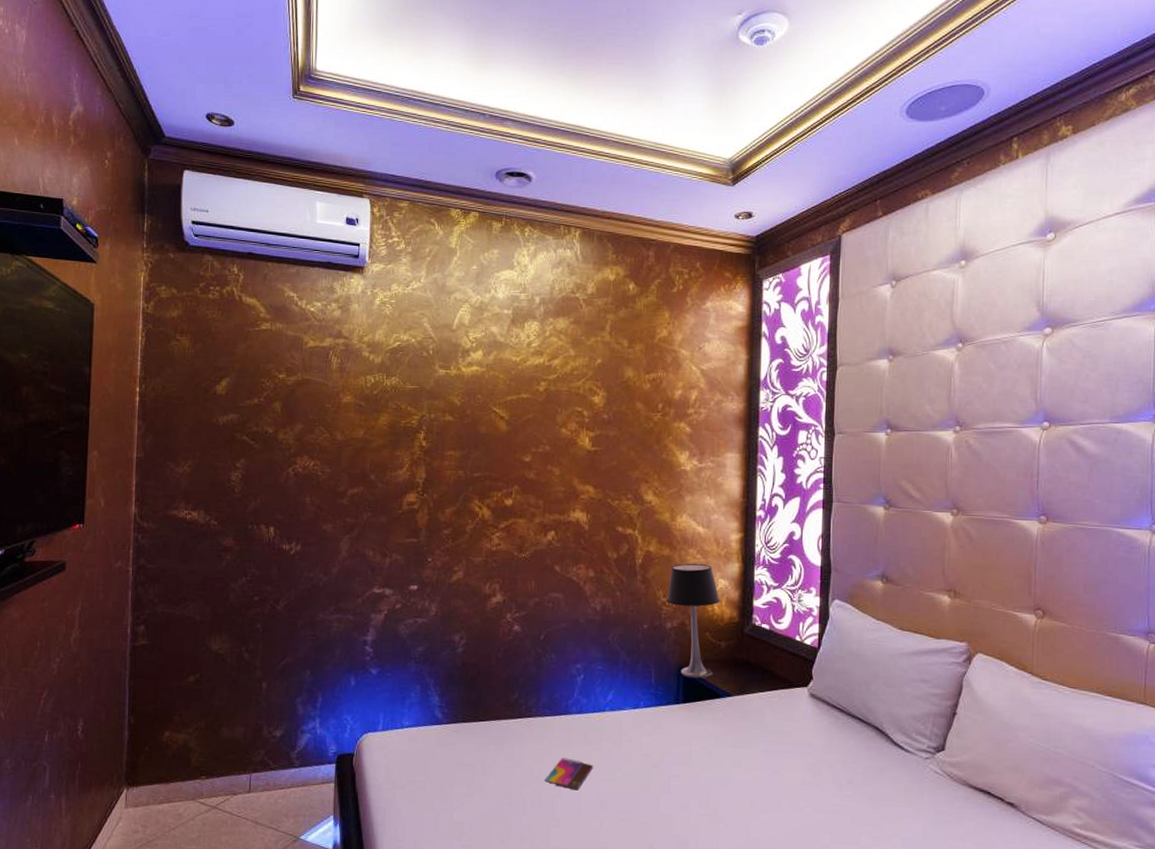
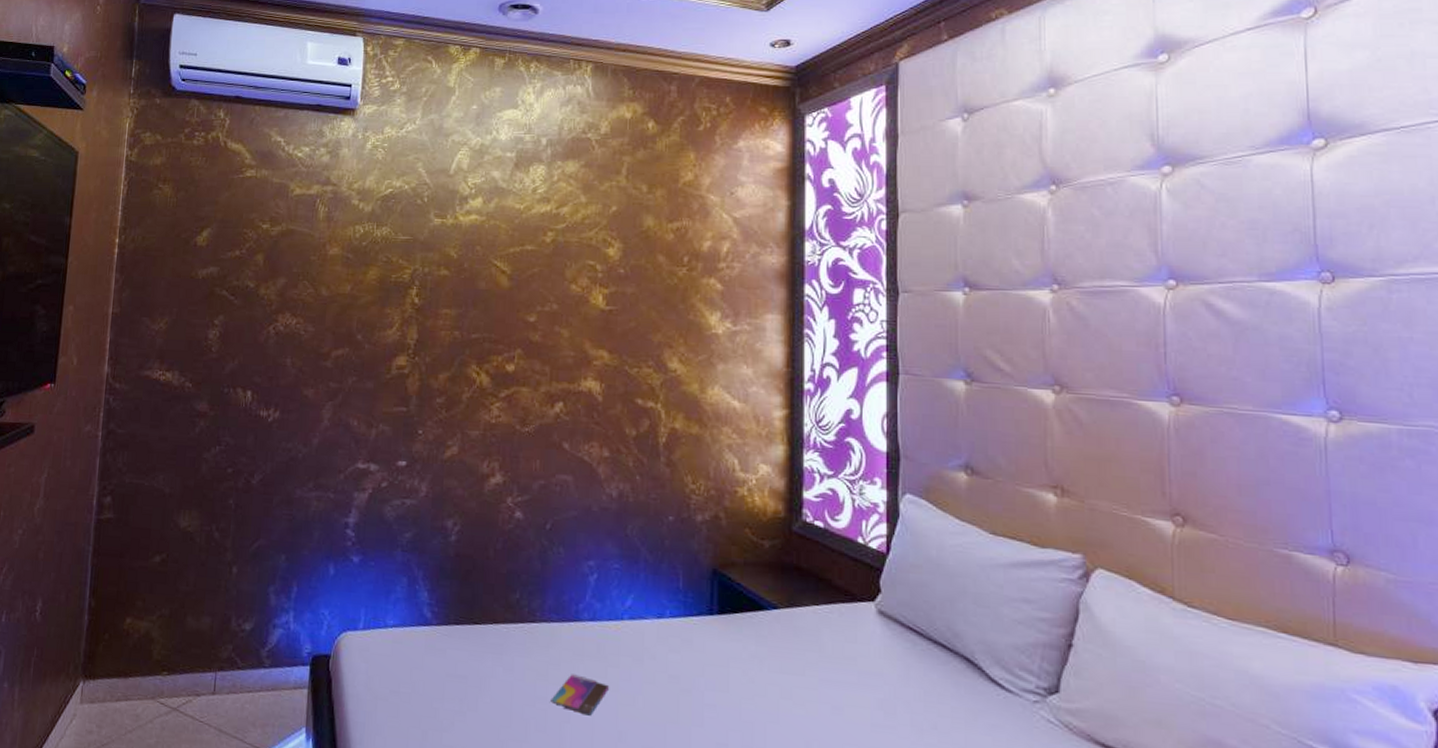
table lamp: present [666,564,720,678] -> none [696,444,762,585]

